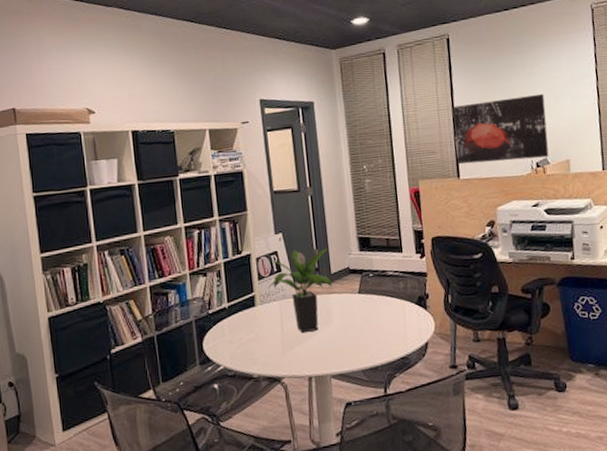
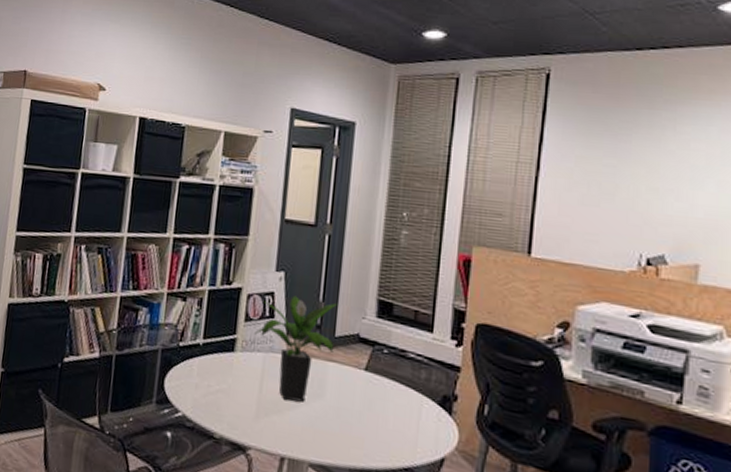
wall art: present [452,93,549,165] -> none [530,161,675,254]

